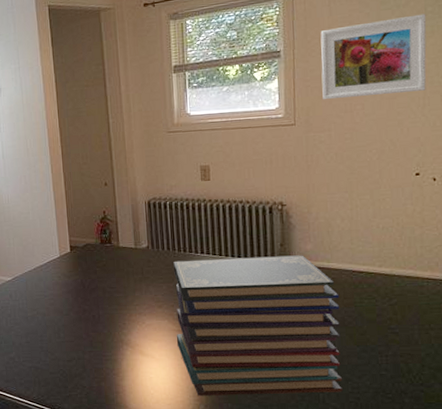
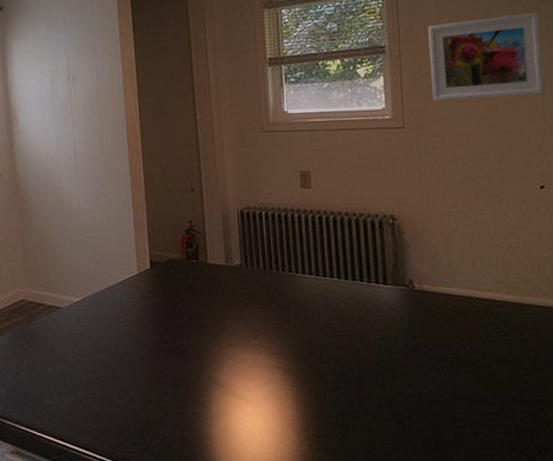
book stack: present [174,255,343,396] -> none [271,278,473,450]

